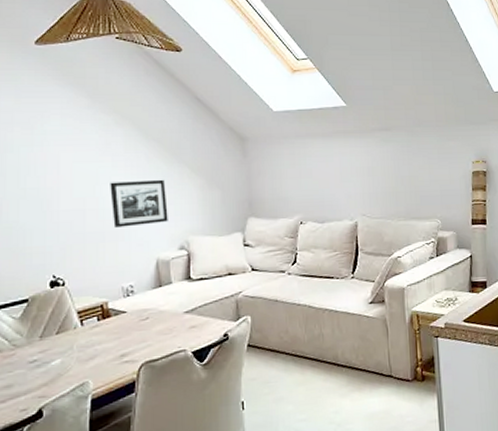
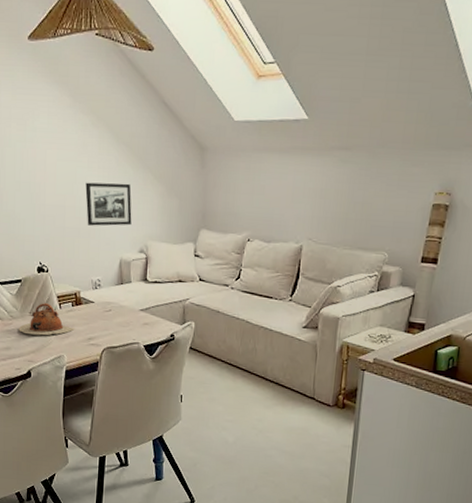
teapot: none [25,322,102,364] -> present [19,303,75,336]

